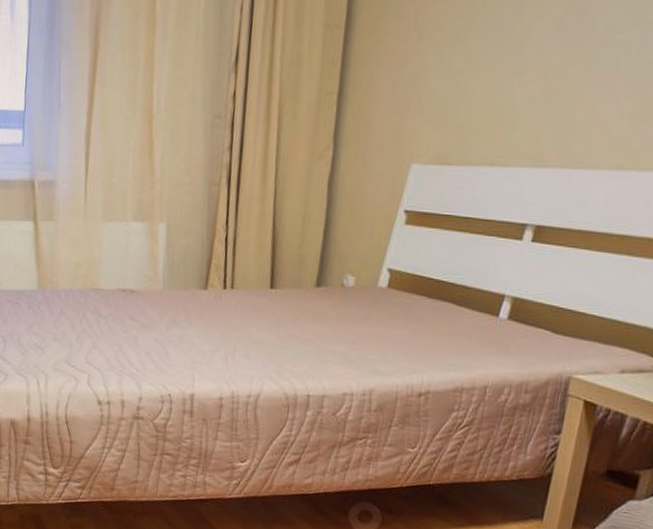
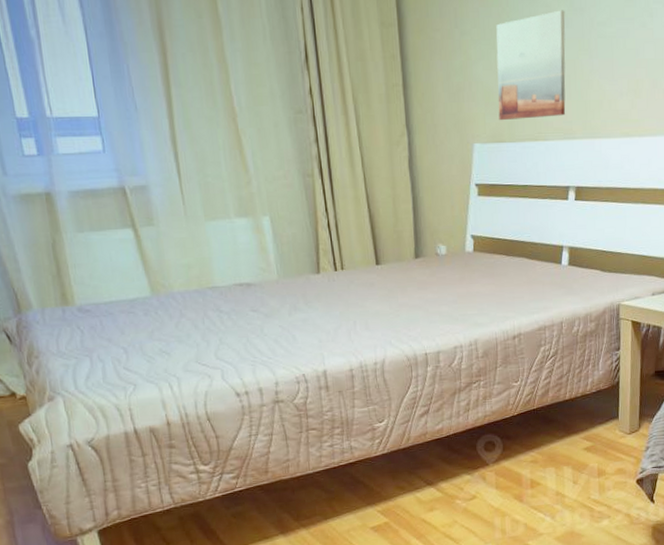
wall art: none [448,12,561,140] -> present [496,10,566,121]

